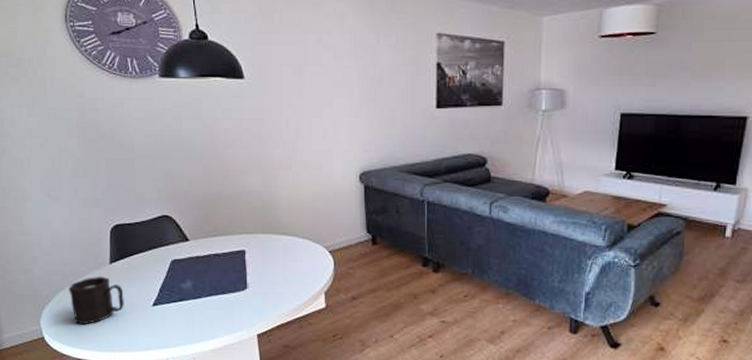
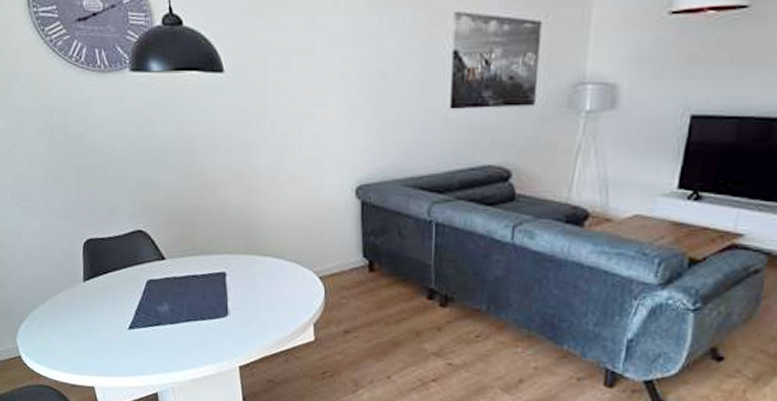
mug: present [69,276,124,325] -> none [43,294,99,346]

